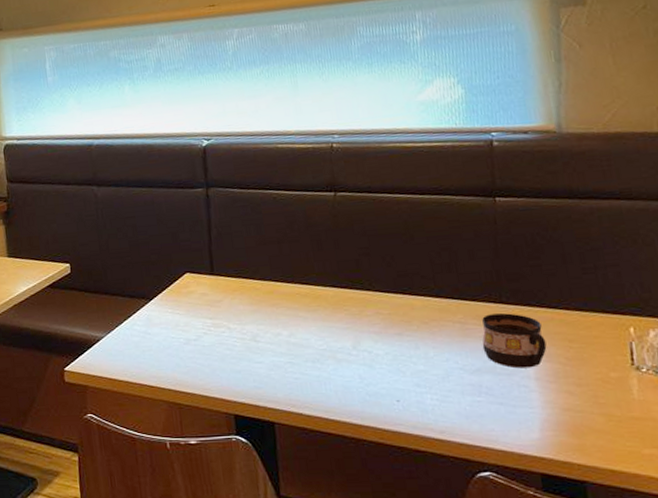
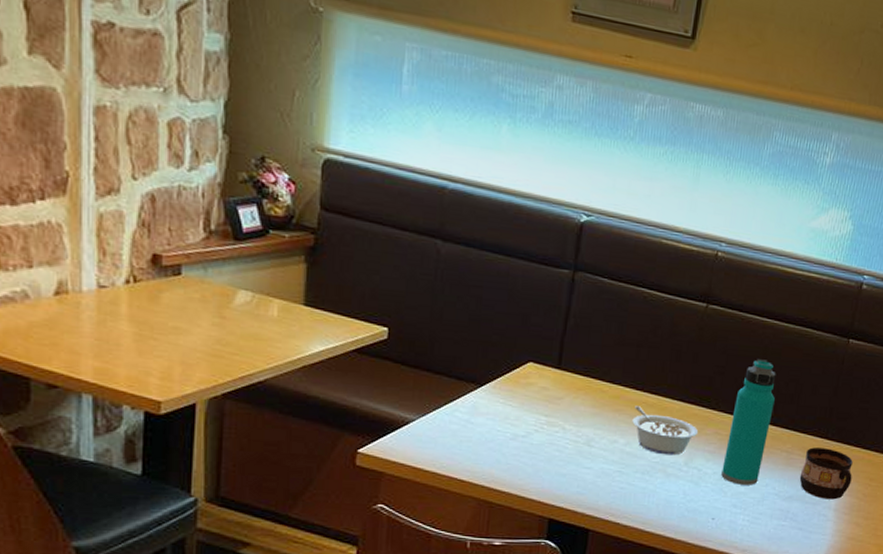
legume: none [290,298,359,342] -> present [632,406,699,456]
water bottle: none [388,234,437,363] -> present [721,359,776,485]

